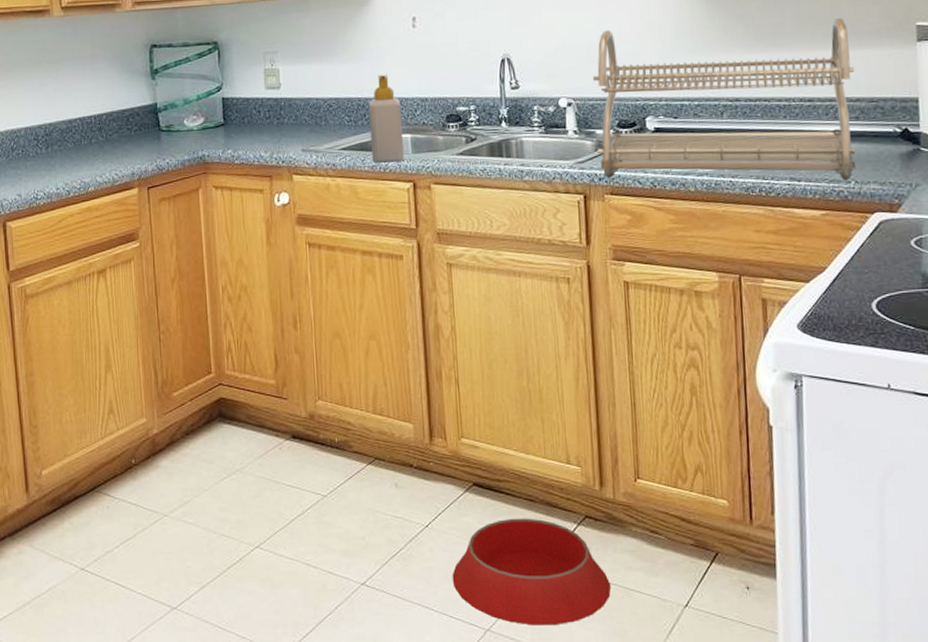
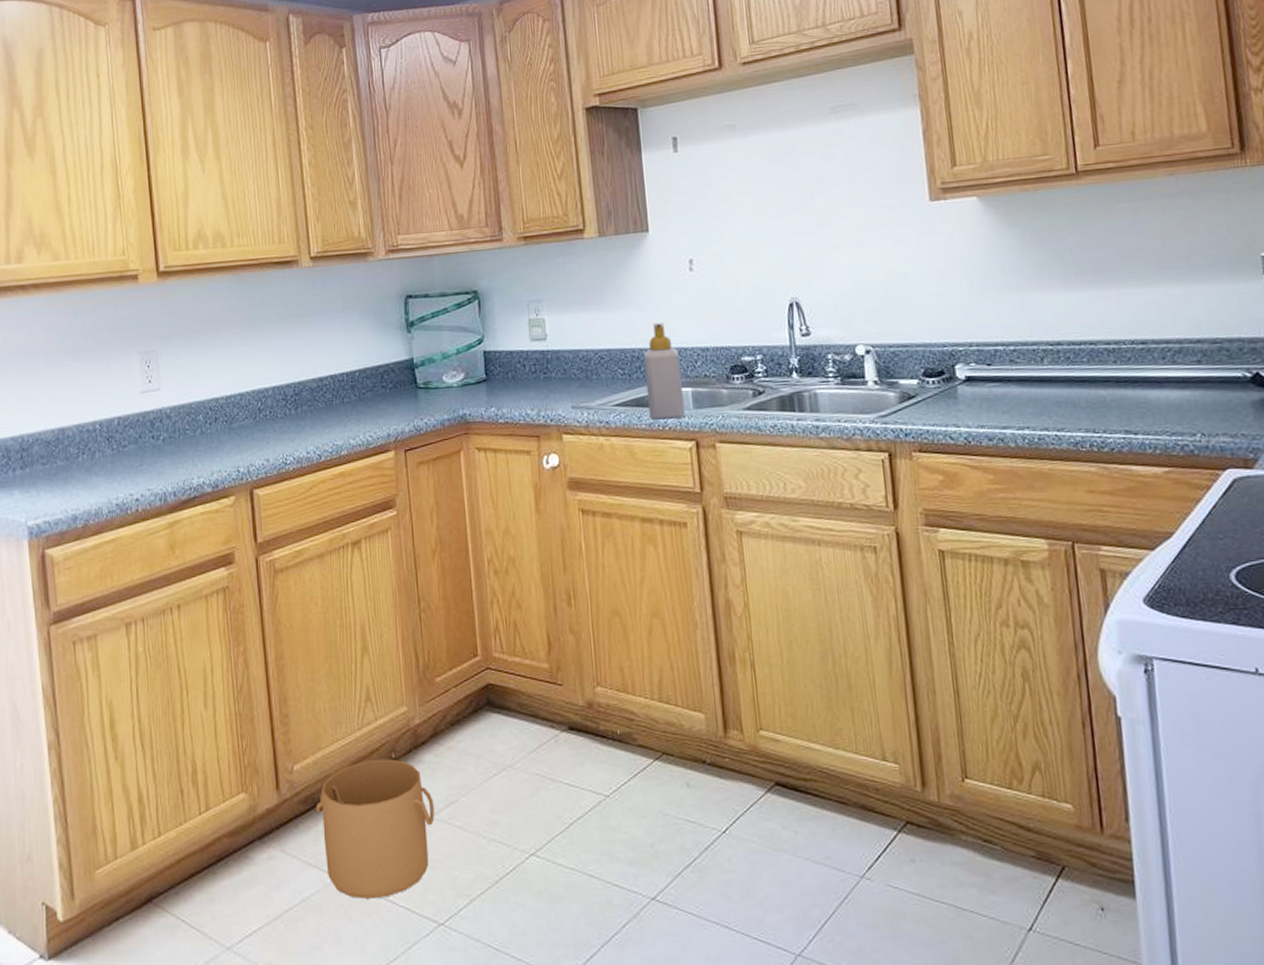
bucket: none [61,464,170,587] -> present [315,759,435,899]
pet bowl: present [452,518,611,626] -> none [755,823,940,951]
dish rack: present [592,17,856,181] -> none [892,249,1202,434]

